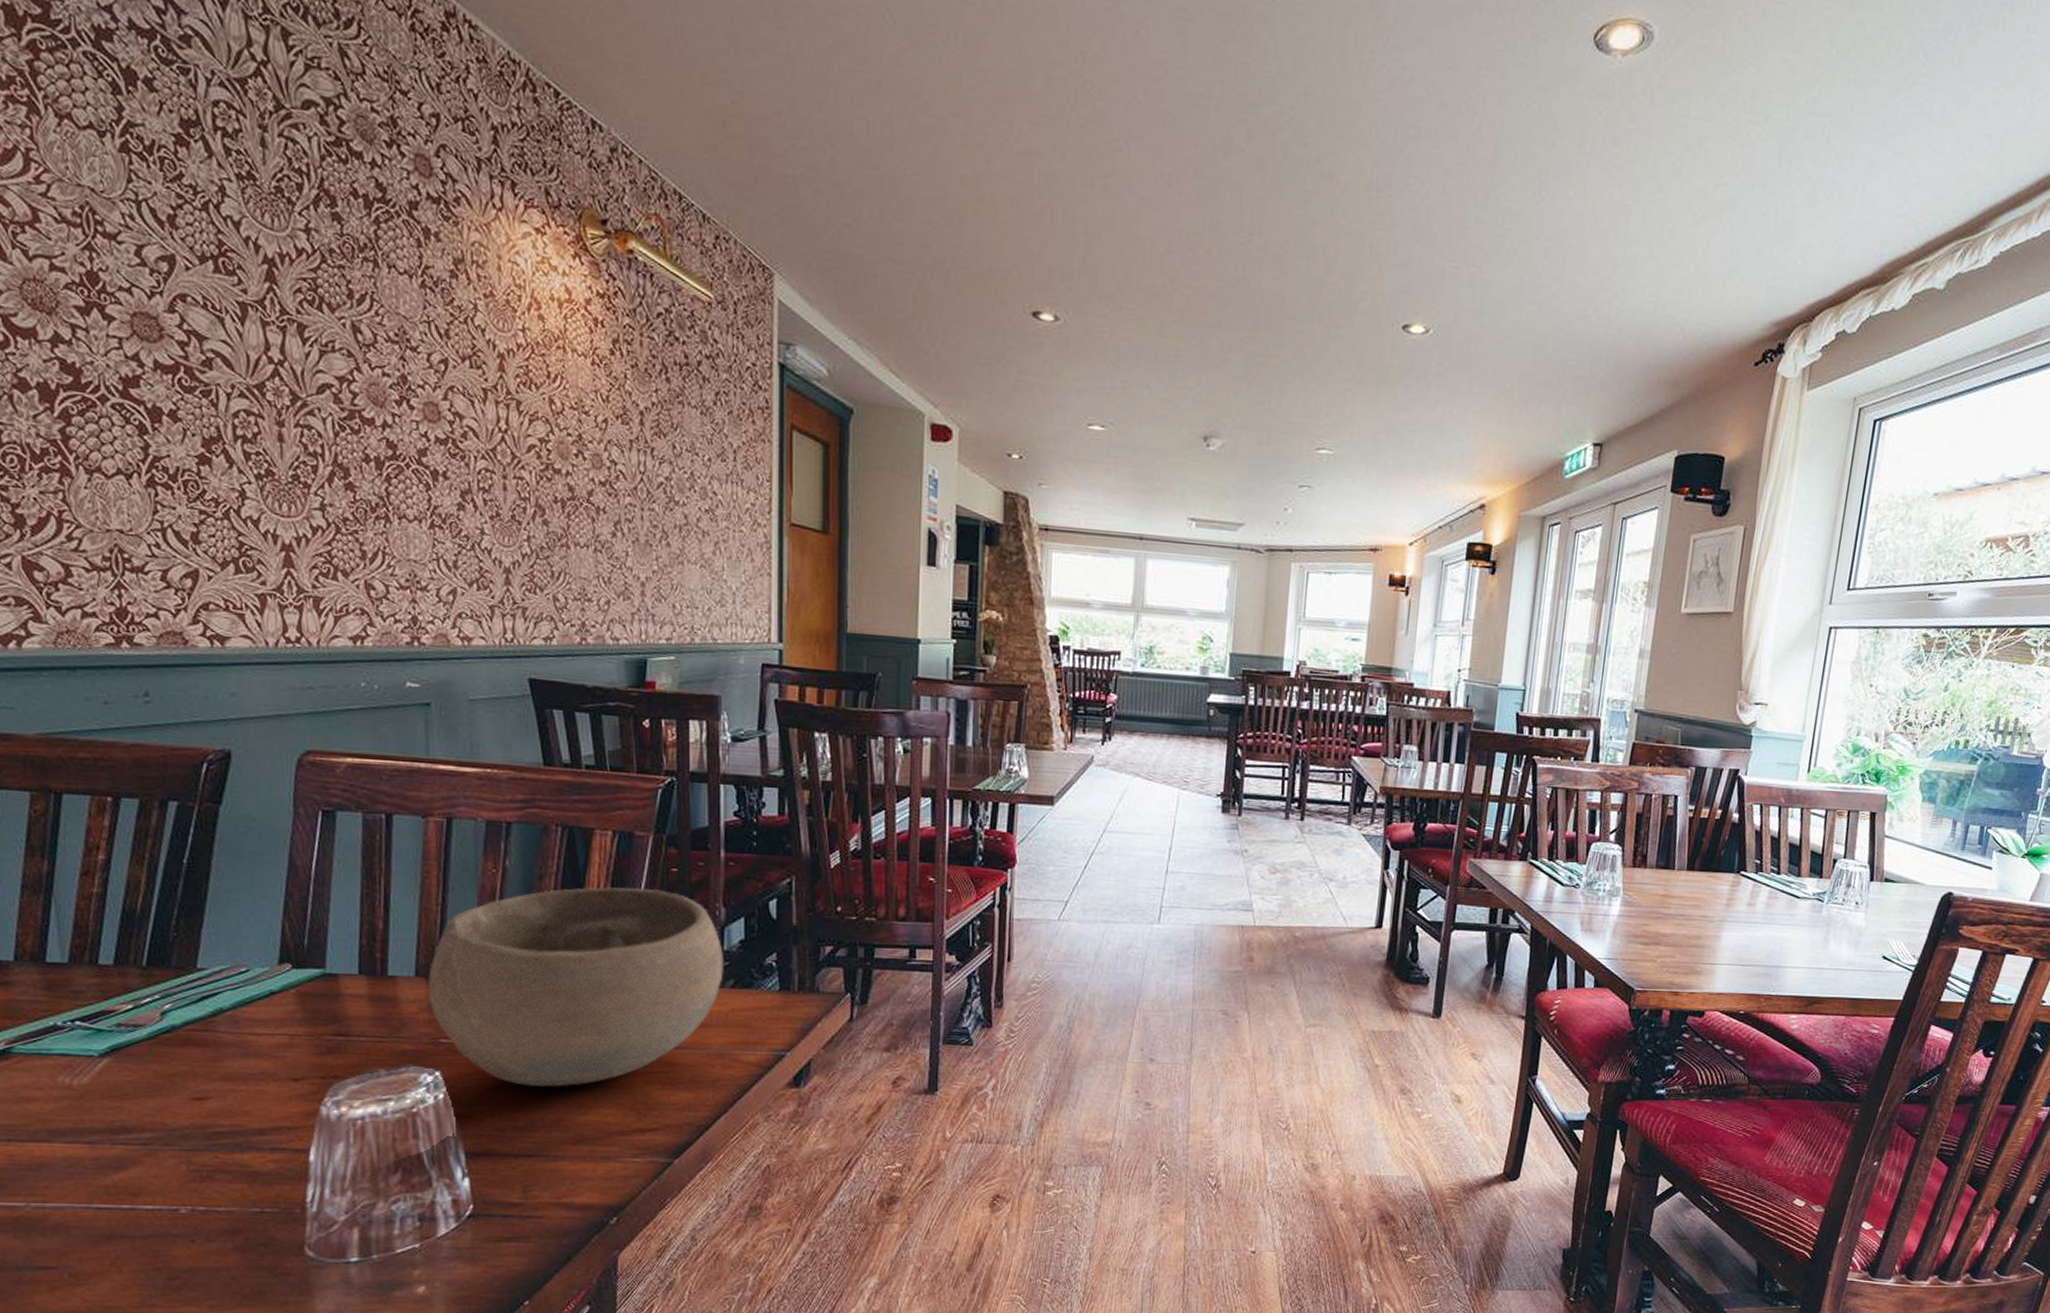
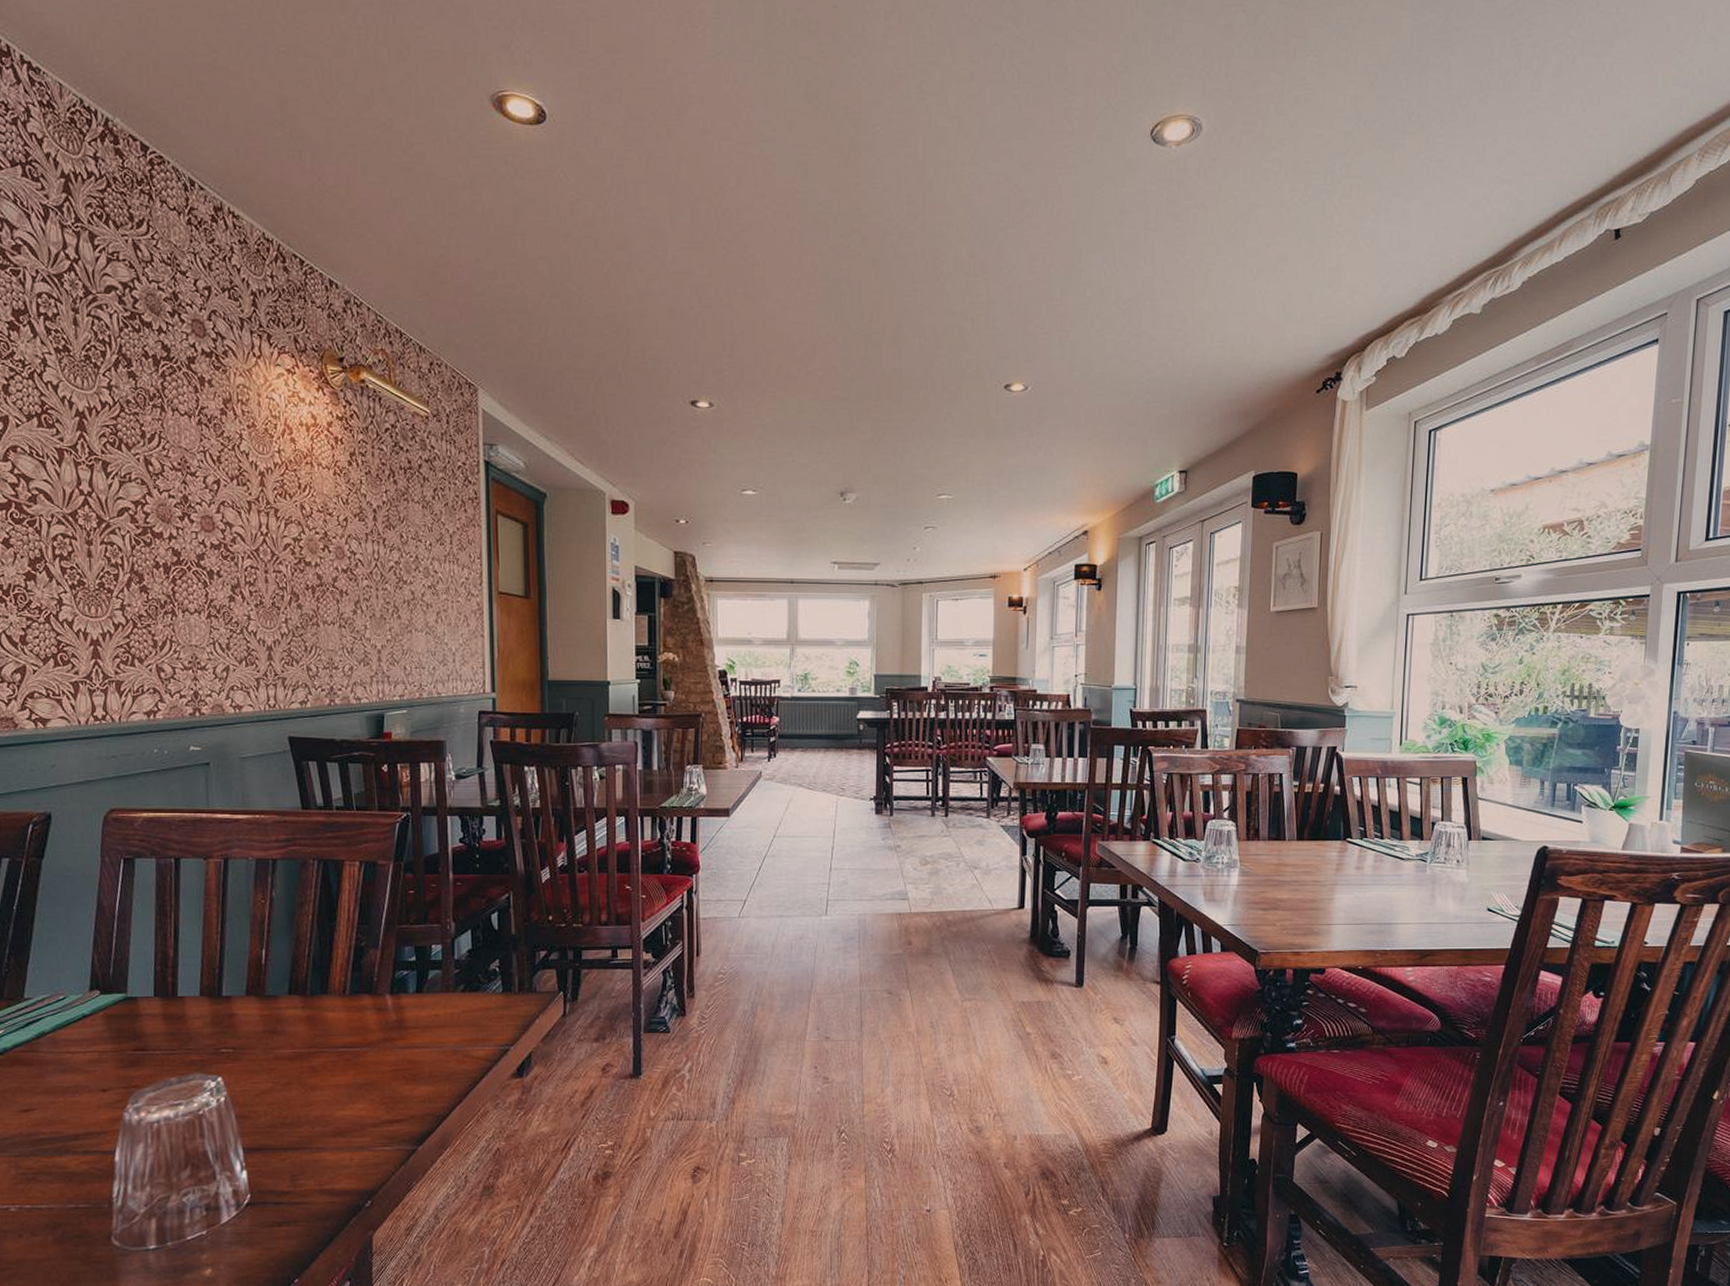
bowl: present [427,887,723,1087] -> none [210,910,455,1088]

